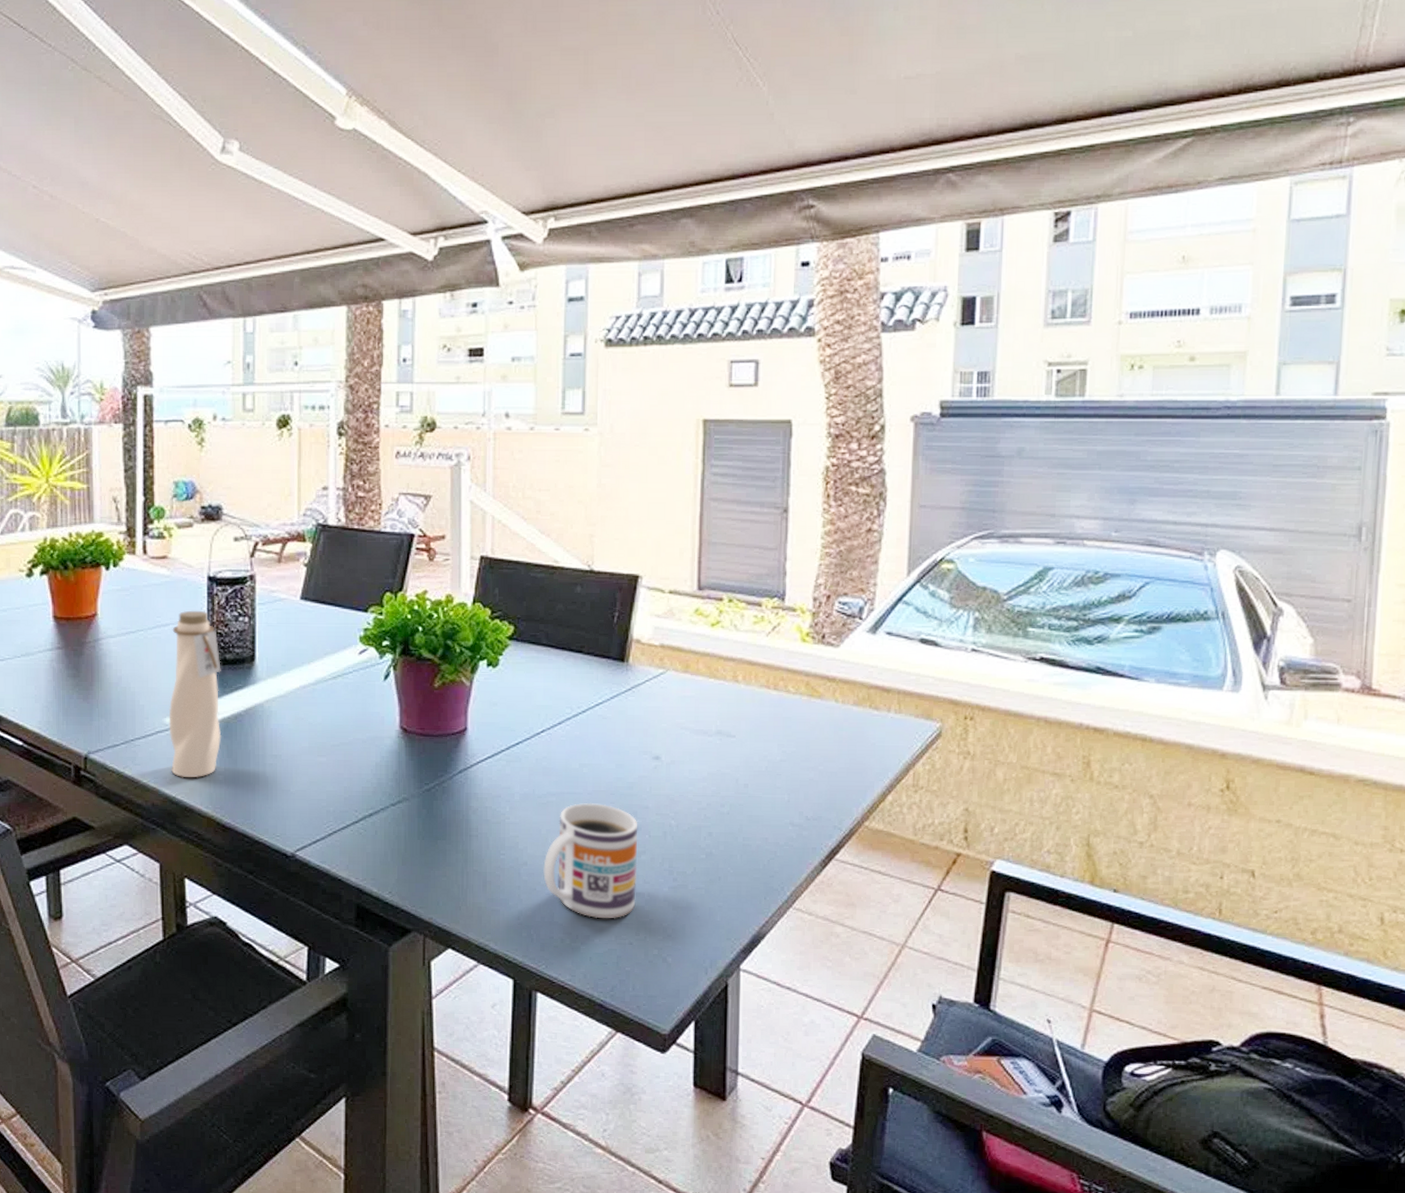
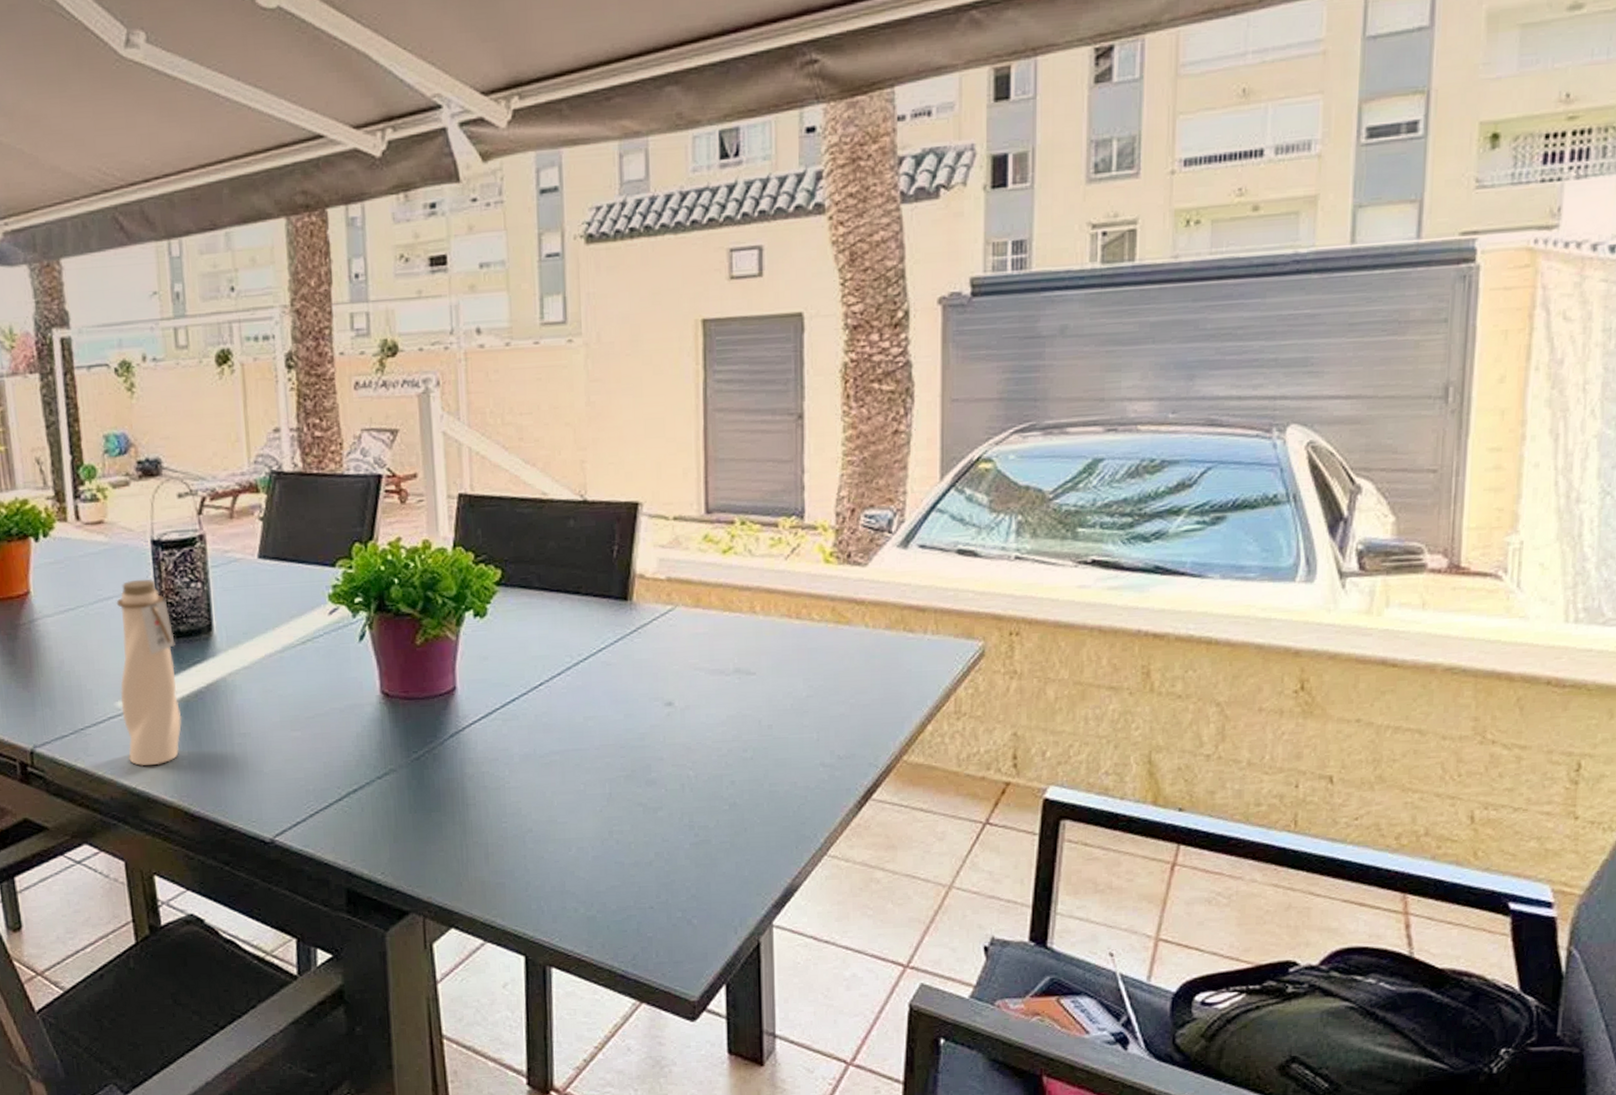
mug: present [543,802,638,918] -> none [550,758,655,883]

